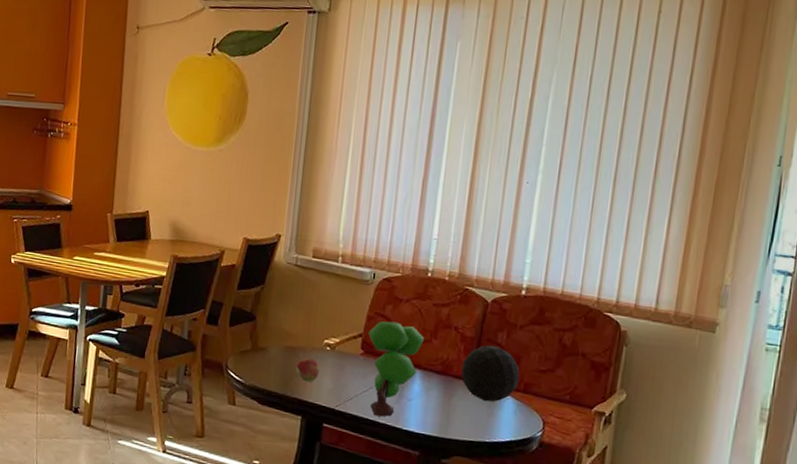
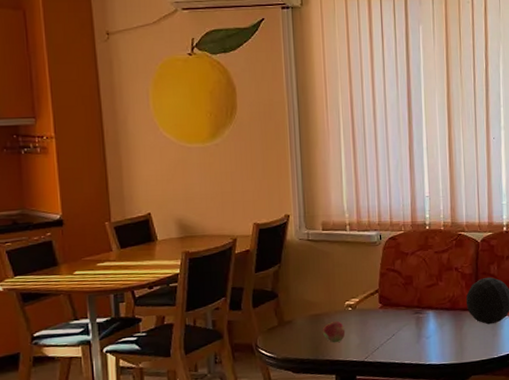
plant: present [368,321,425,417] -> none [383,273,432,359]

